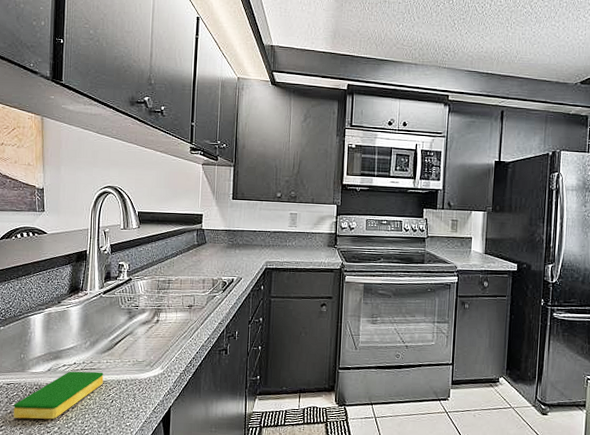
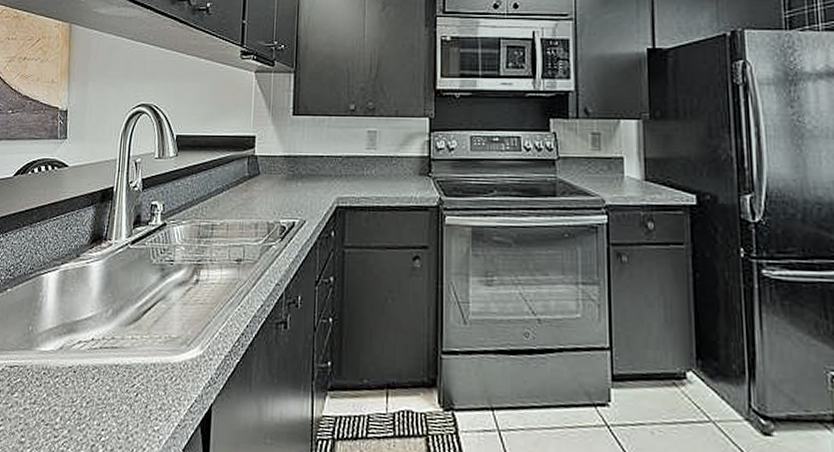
dish sponge: present [13,371,104,420] -> none [15,350,128,419]

